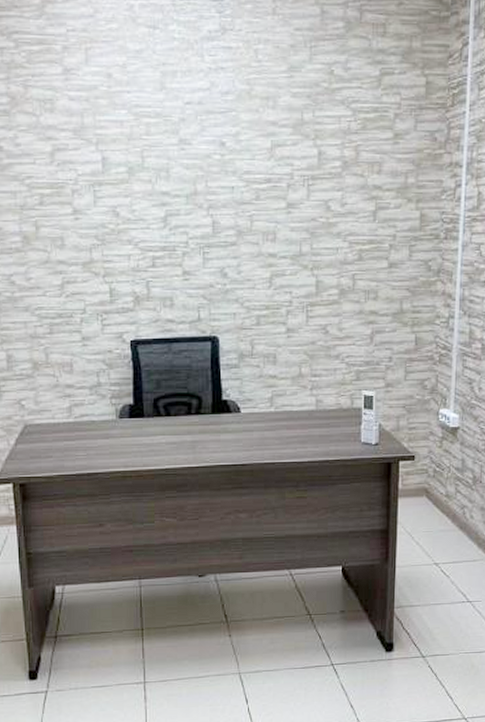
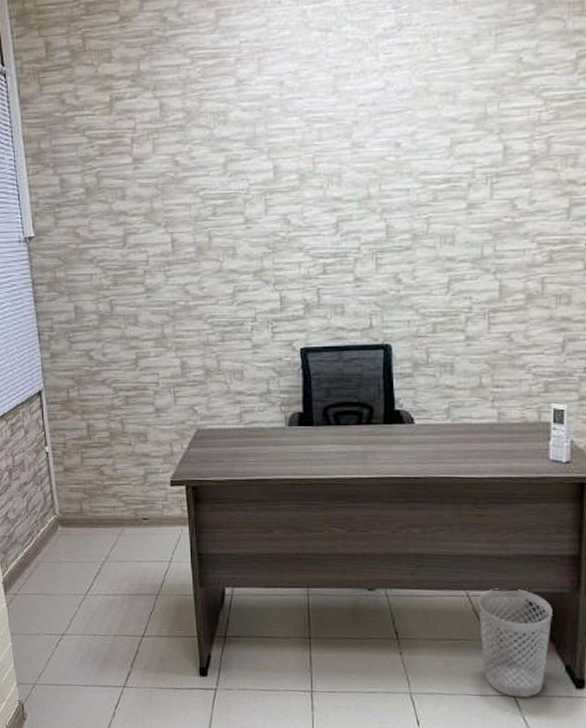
wastebasket: none [300,564,365,666] -> present [478,588,552,698]

